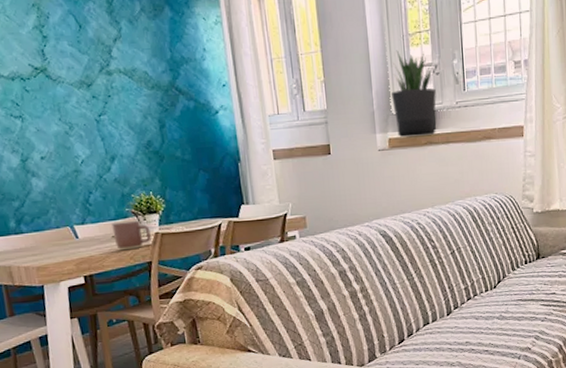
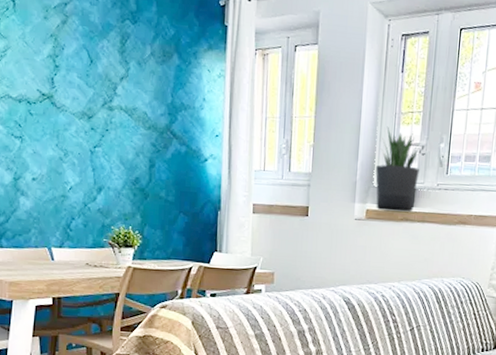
mug: present [111,220,151,251] -> none [87,250,123,279]

